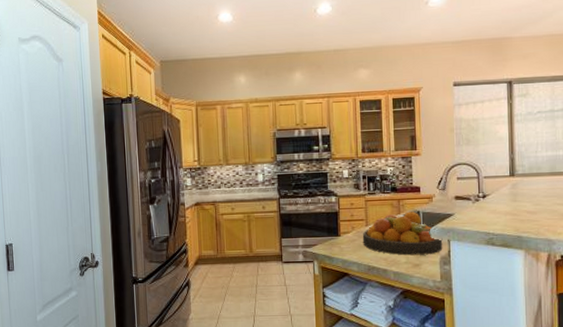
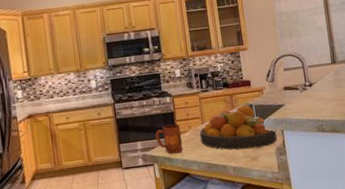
mug: none [318,224,345,253] -> present [155,124,184,154]

